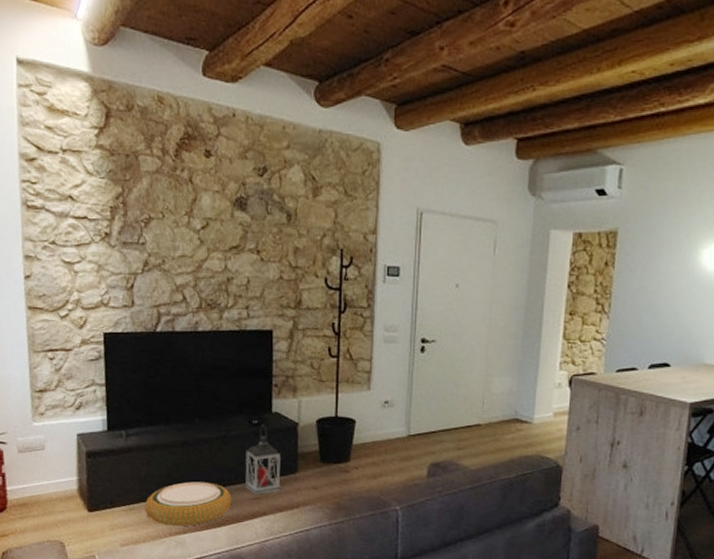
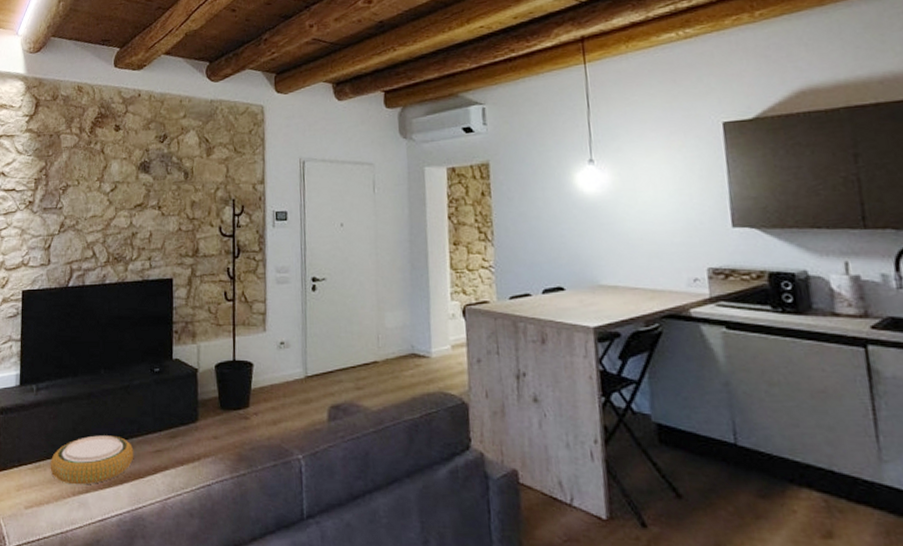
lantern: present [245,424,281,495] -> none [147,371,181,447]

